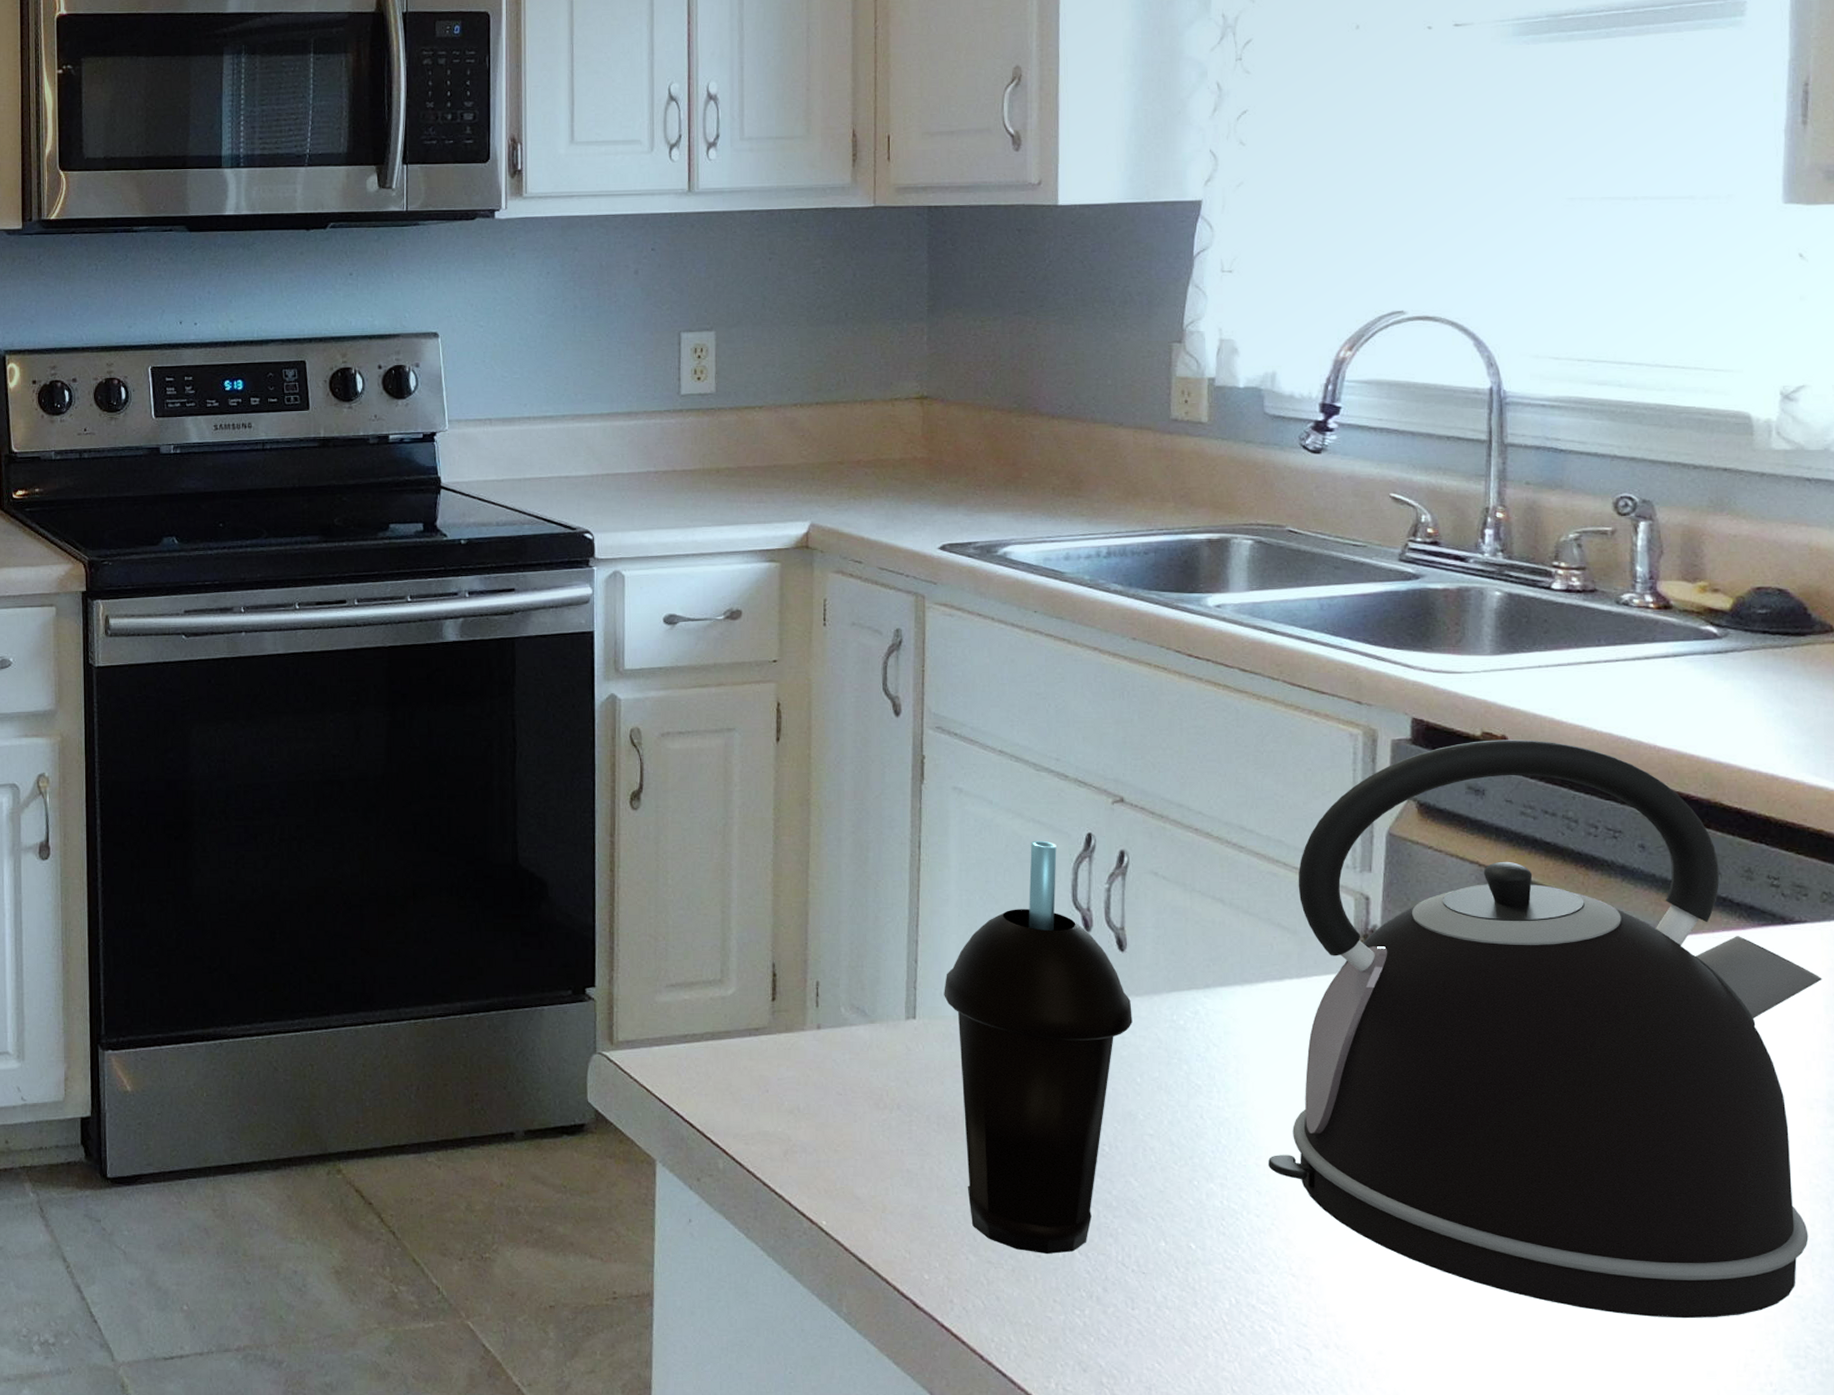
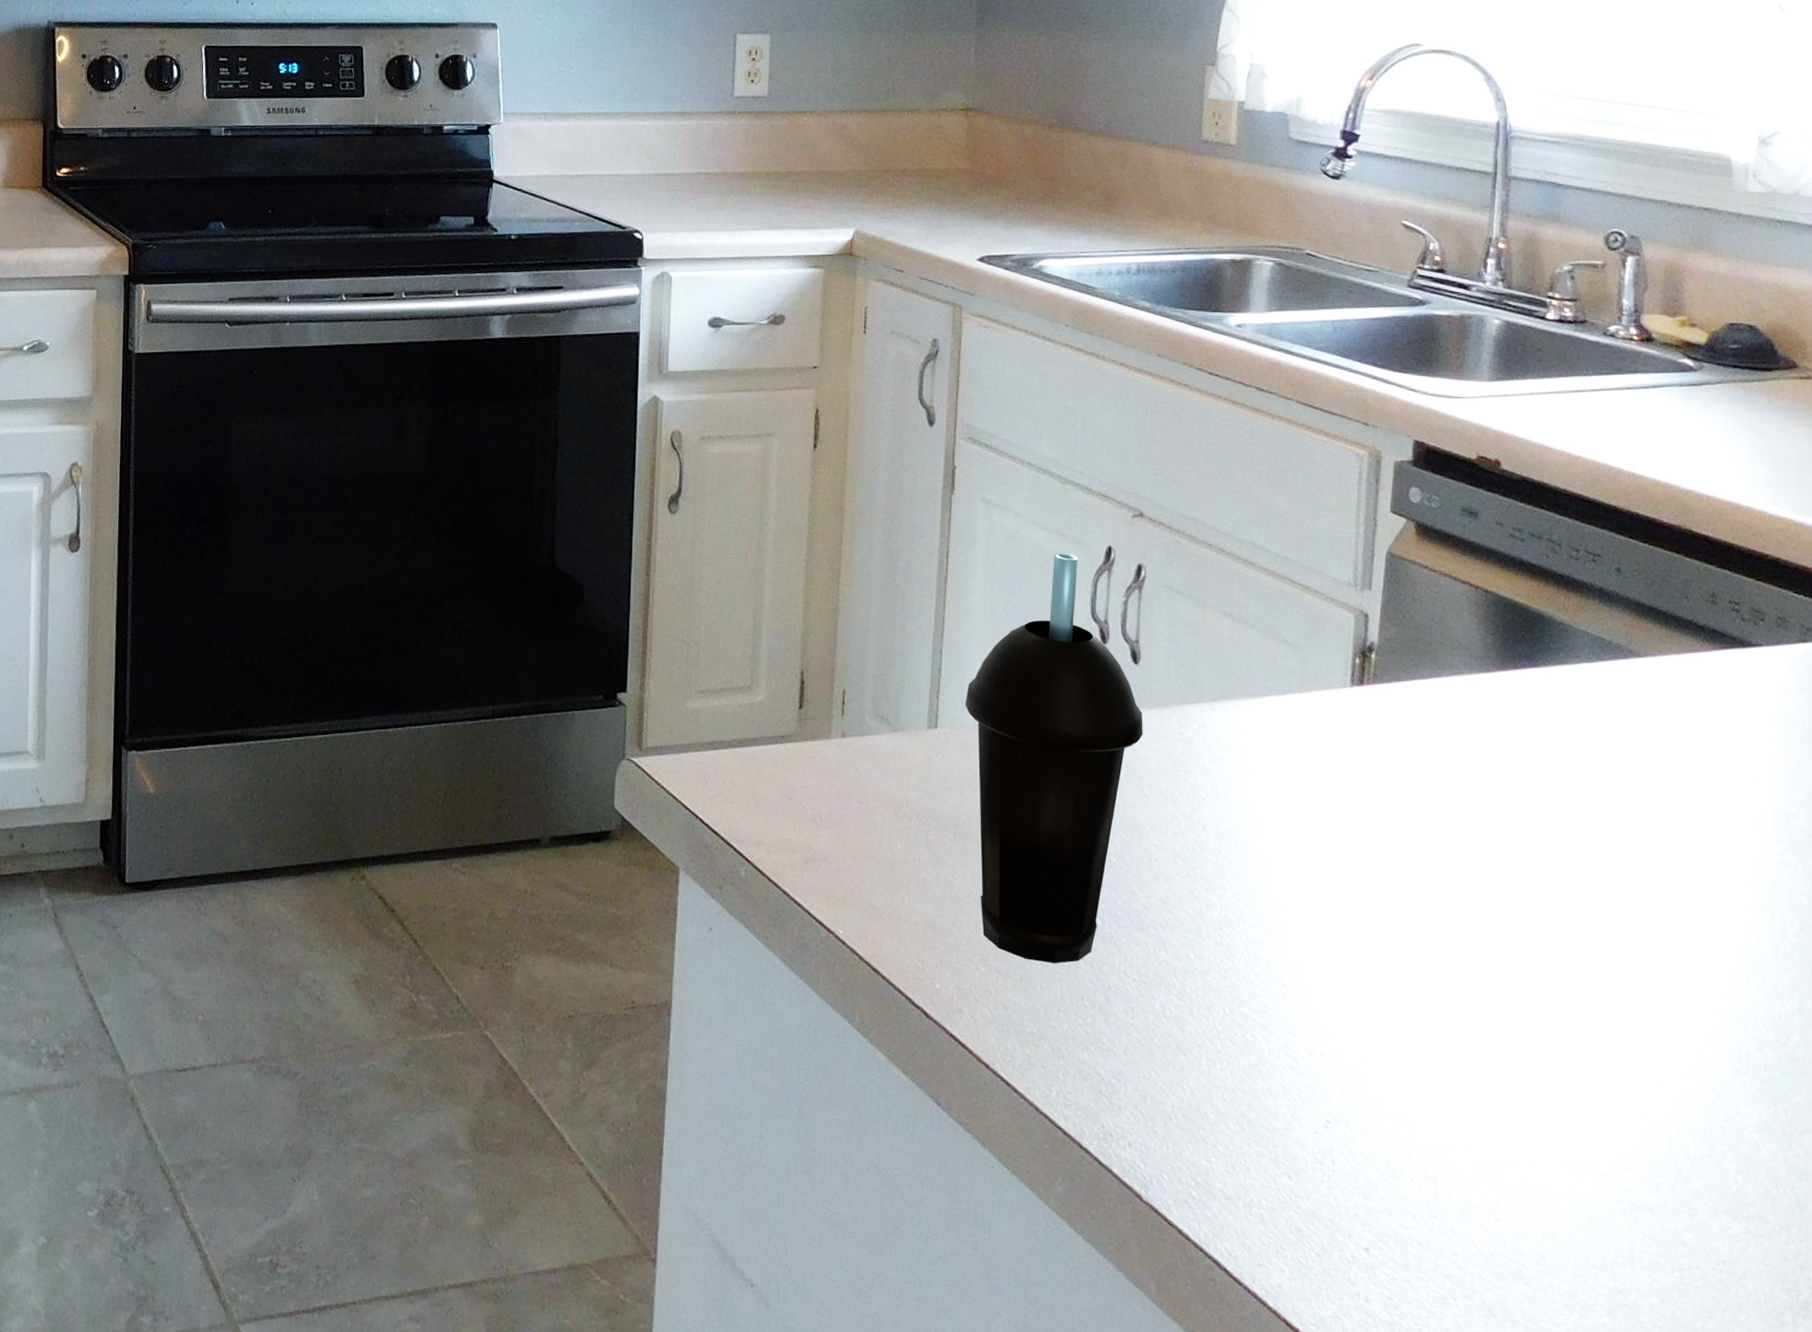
kettle: present [1268,740,1822,1319] -> none [1265,463,1774,1027]

